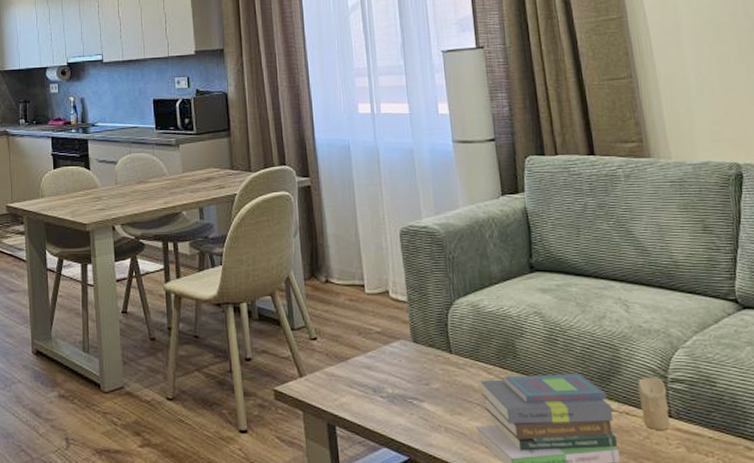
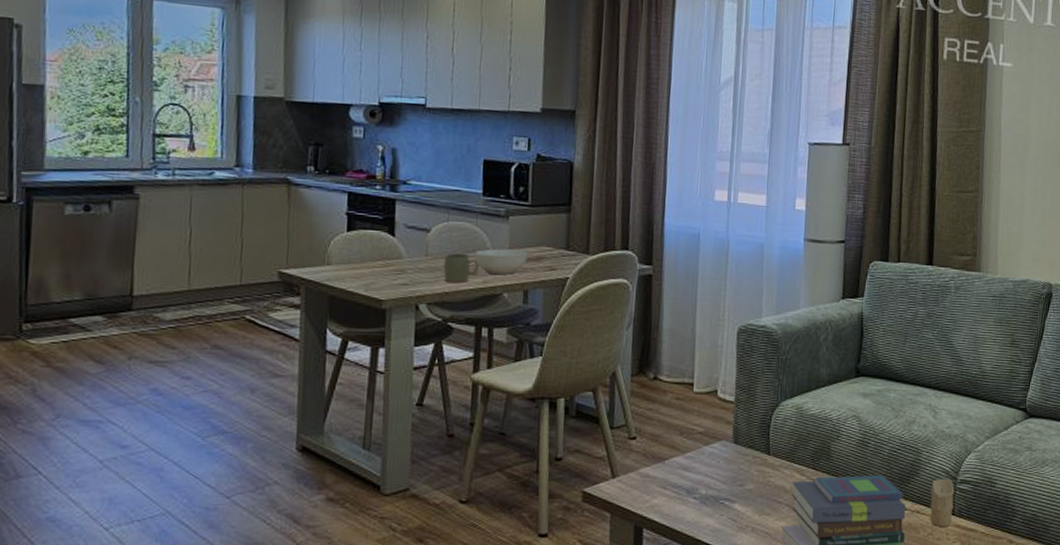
mug: none [131,180,160,205] -> present [443,254,479,282]
bowl: none [154,173,200,196] -> present [474,249,529,275]

